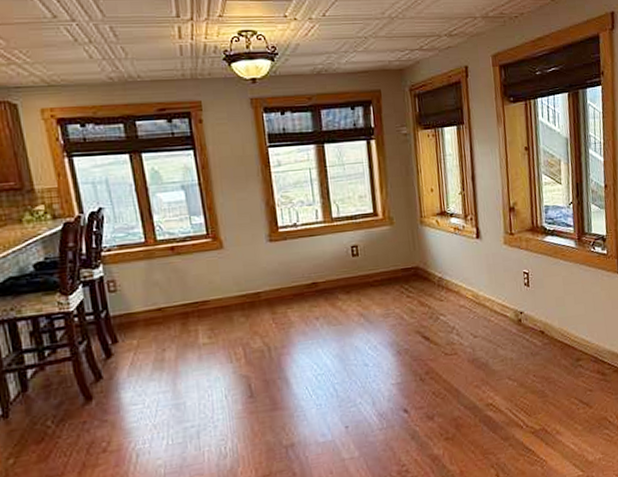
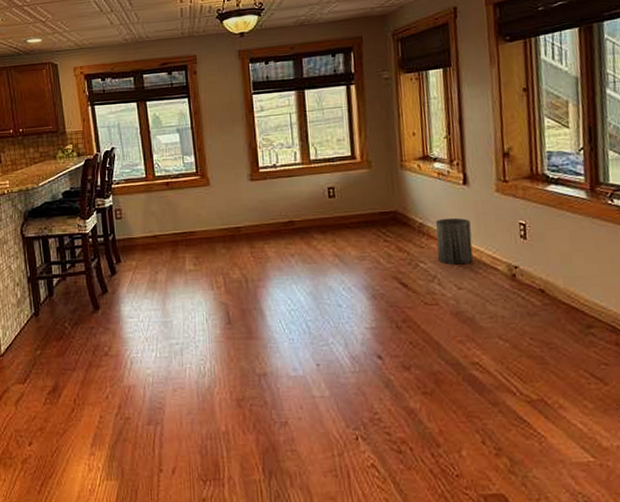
trash can: none [453,270,486,315] -> present [435,217,473,265]

